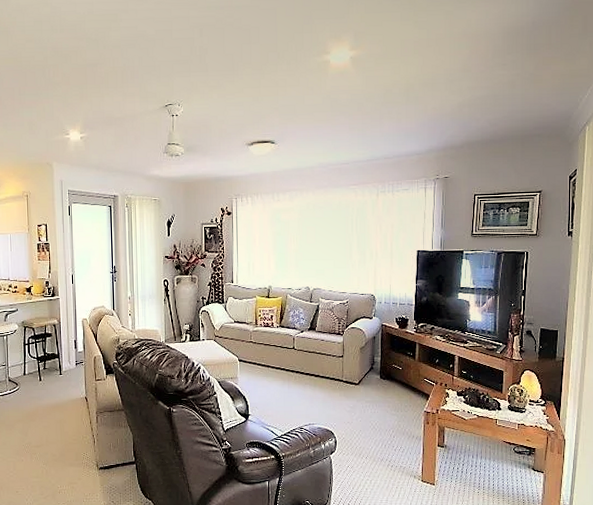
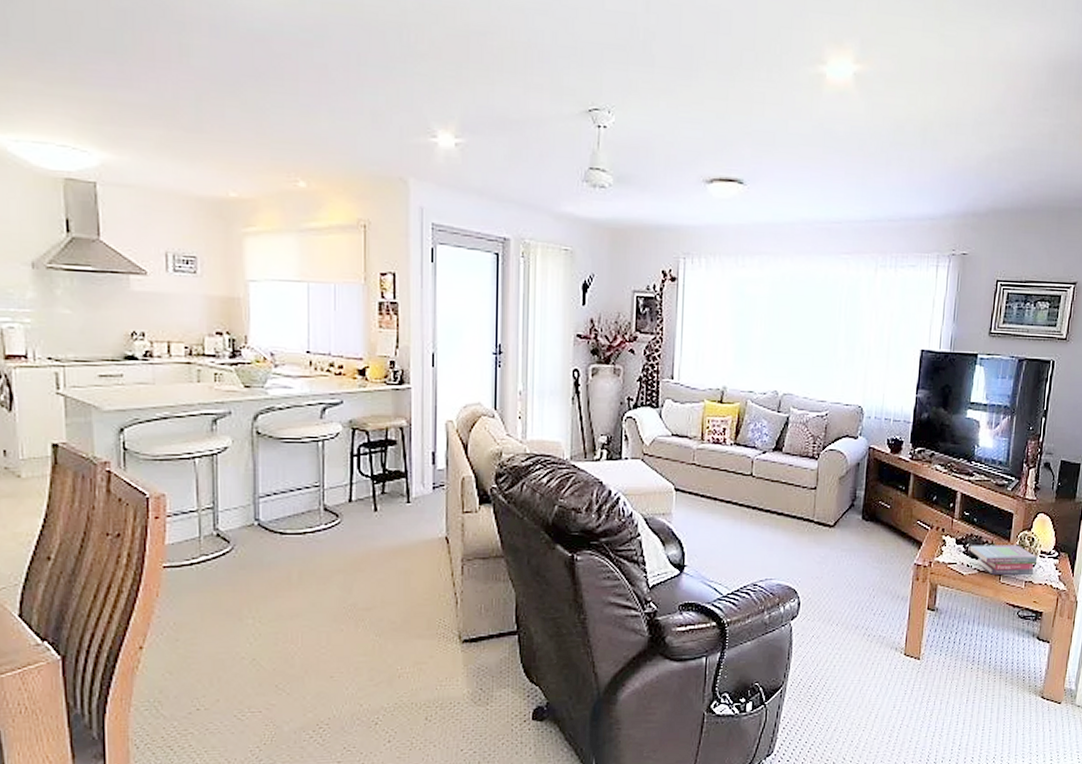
books: none [469,395,527,419] -> present [969,545,1038,575]

